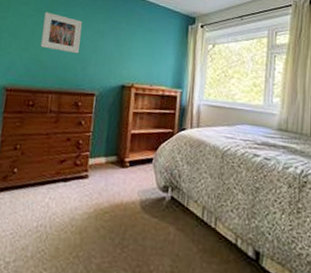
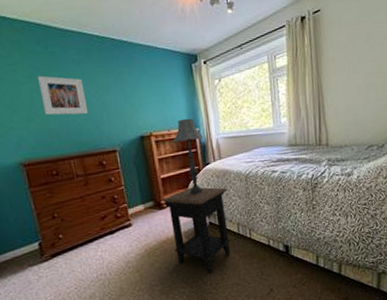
side table: none [125,150,199,261] -> present [162,187,231,274]
table lamp: none [153,76,185,161] -> present [173,118,203,195]

